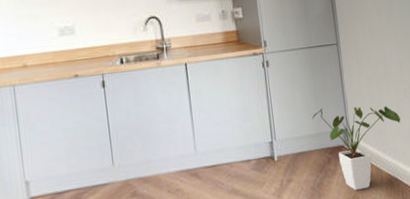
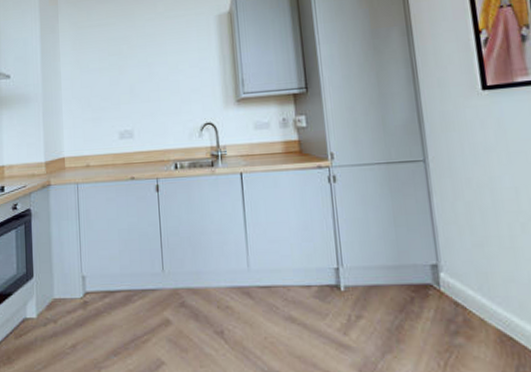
house plant: present [311,106,401,191] -> none [389,234,516,343]

